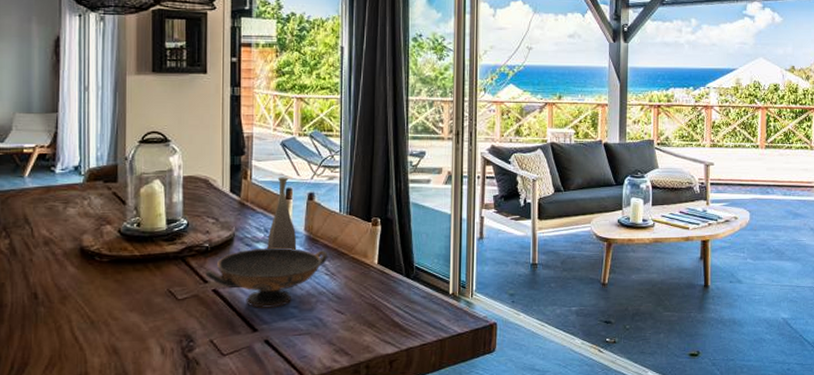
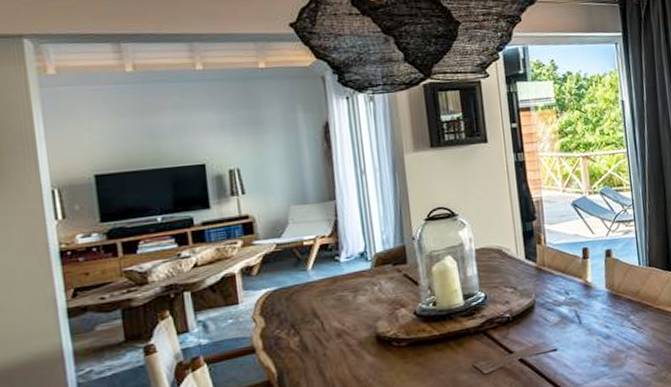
decorative bowl: present [205,247,329,308] -> none [509,305,633,372]
bottle: present [267,177,297,250] -> none [569,237,600,311]

